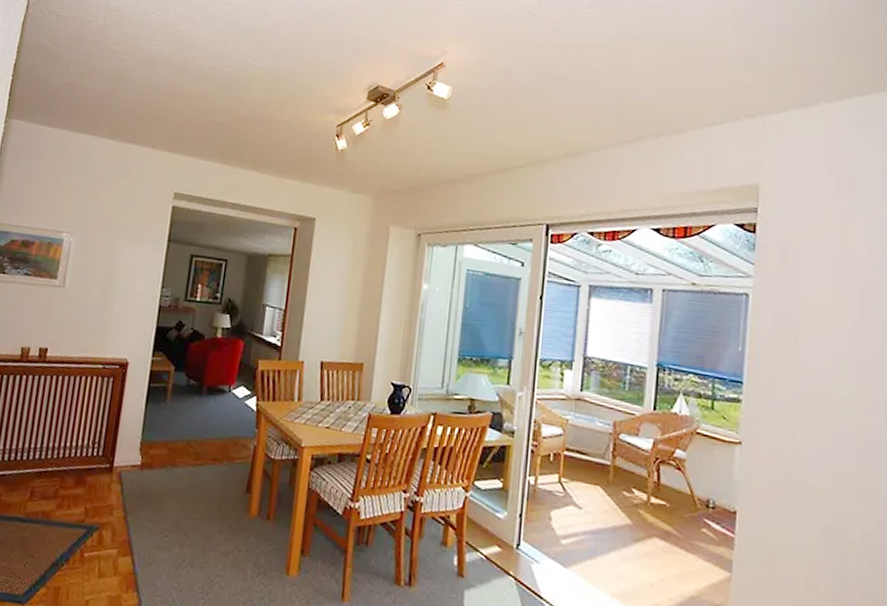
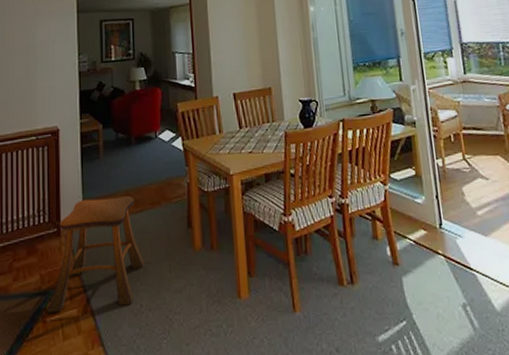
stool: none [86,440,196,558] -> present [47,196,146,313]

